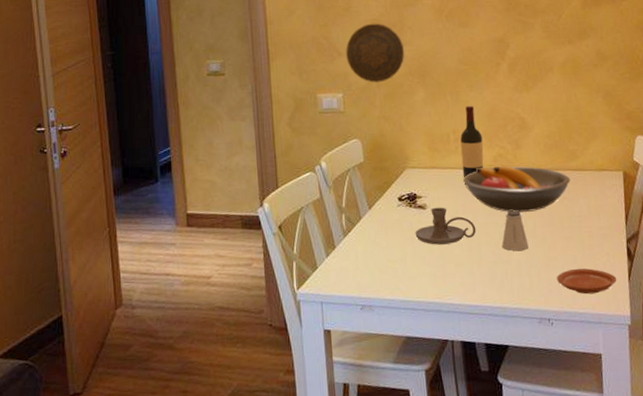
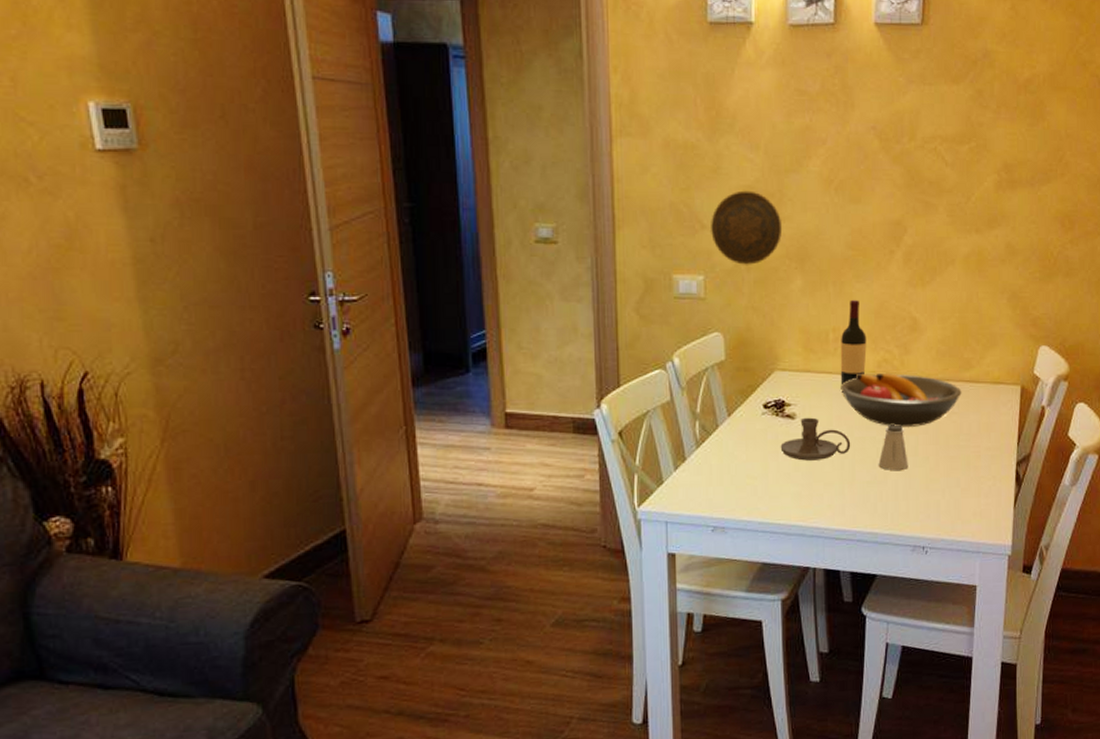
plate: present [556,268,617,295] -> none [935,492,1002,521]

